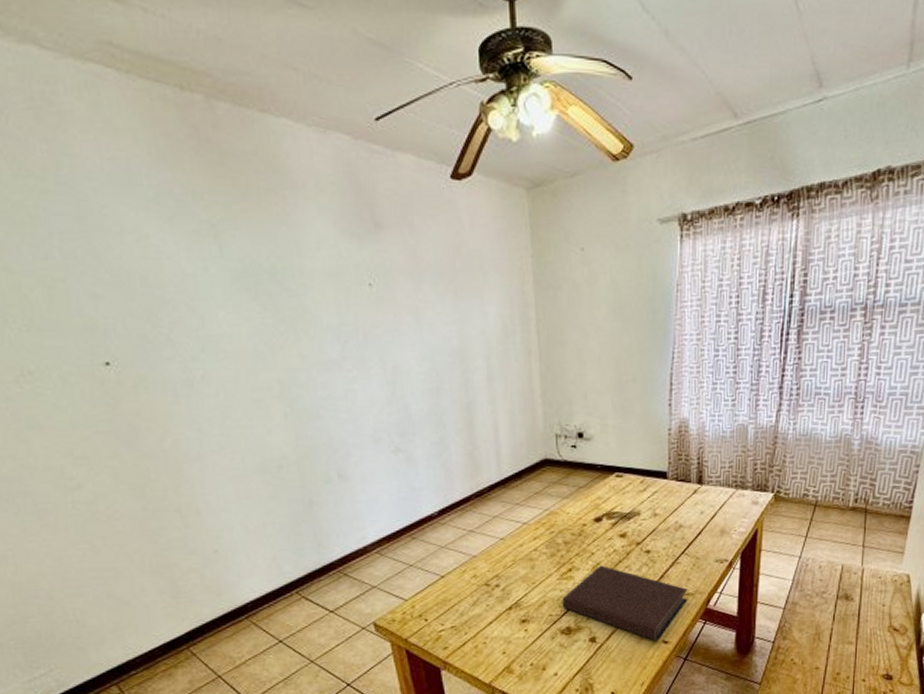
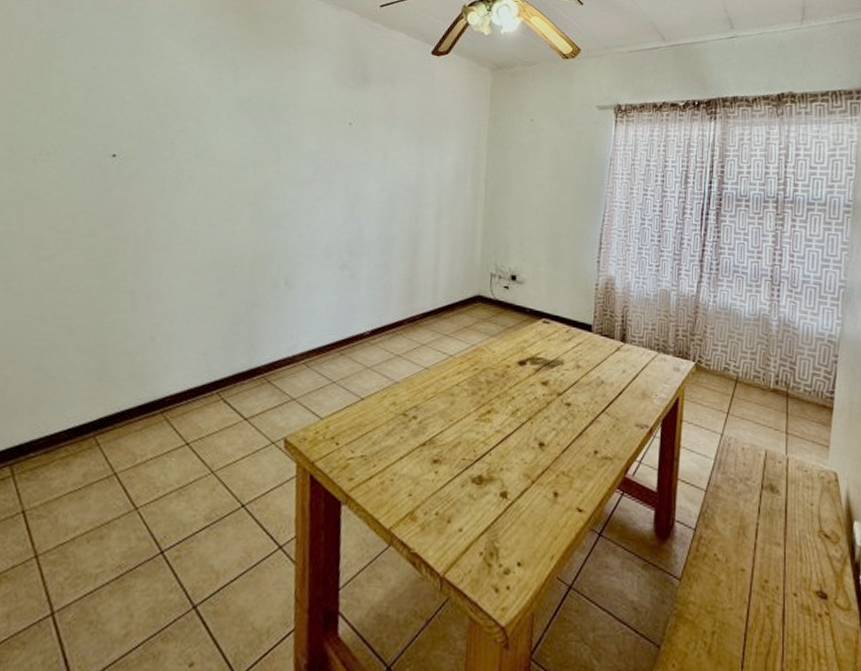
notebook: present [562,565,688,641] -> none [476,411,607,507]

